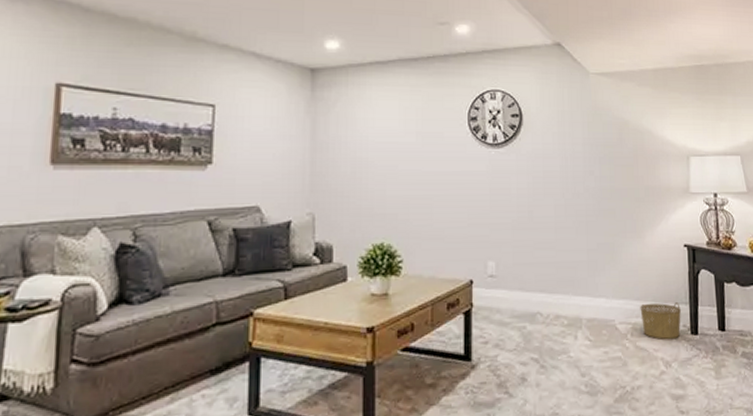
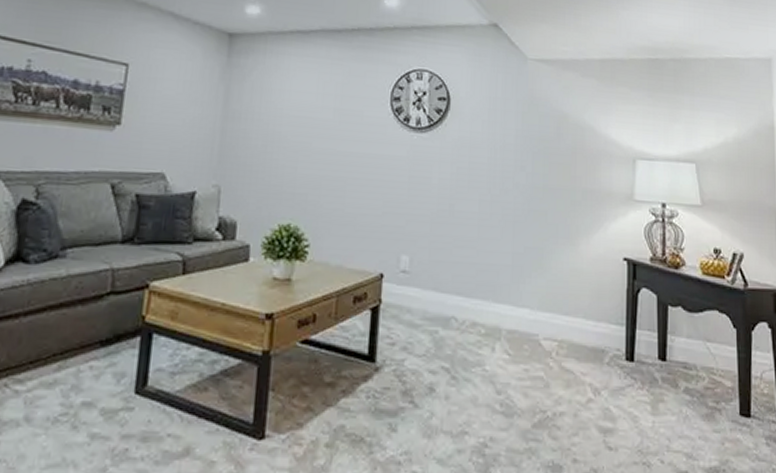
basket: present [640,302,681,340] -> none [568,321,615,364]

